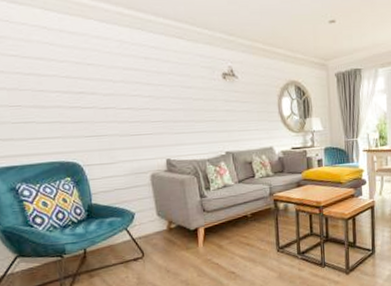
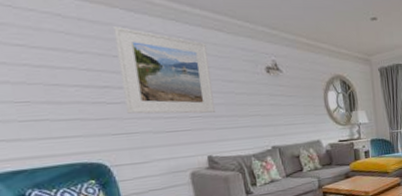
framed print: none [88,37,174,119] -> present [113,27,215,114]

